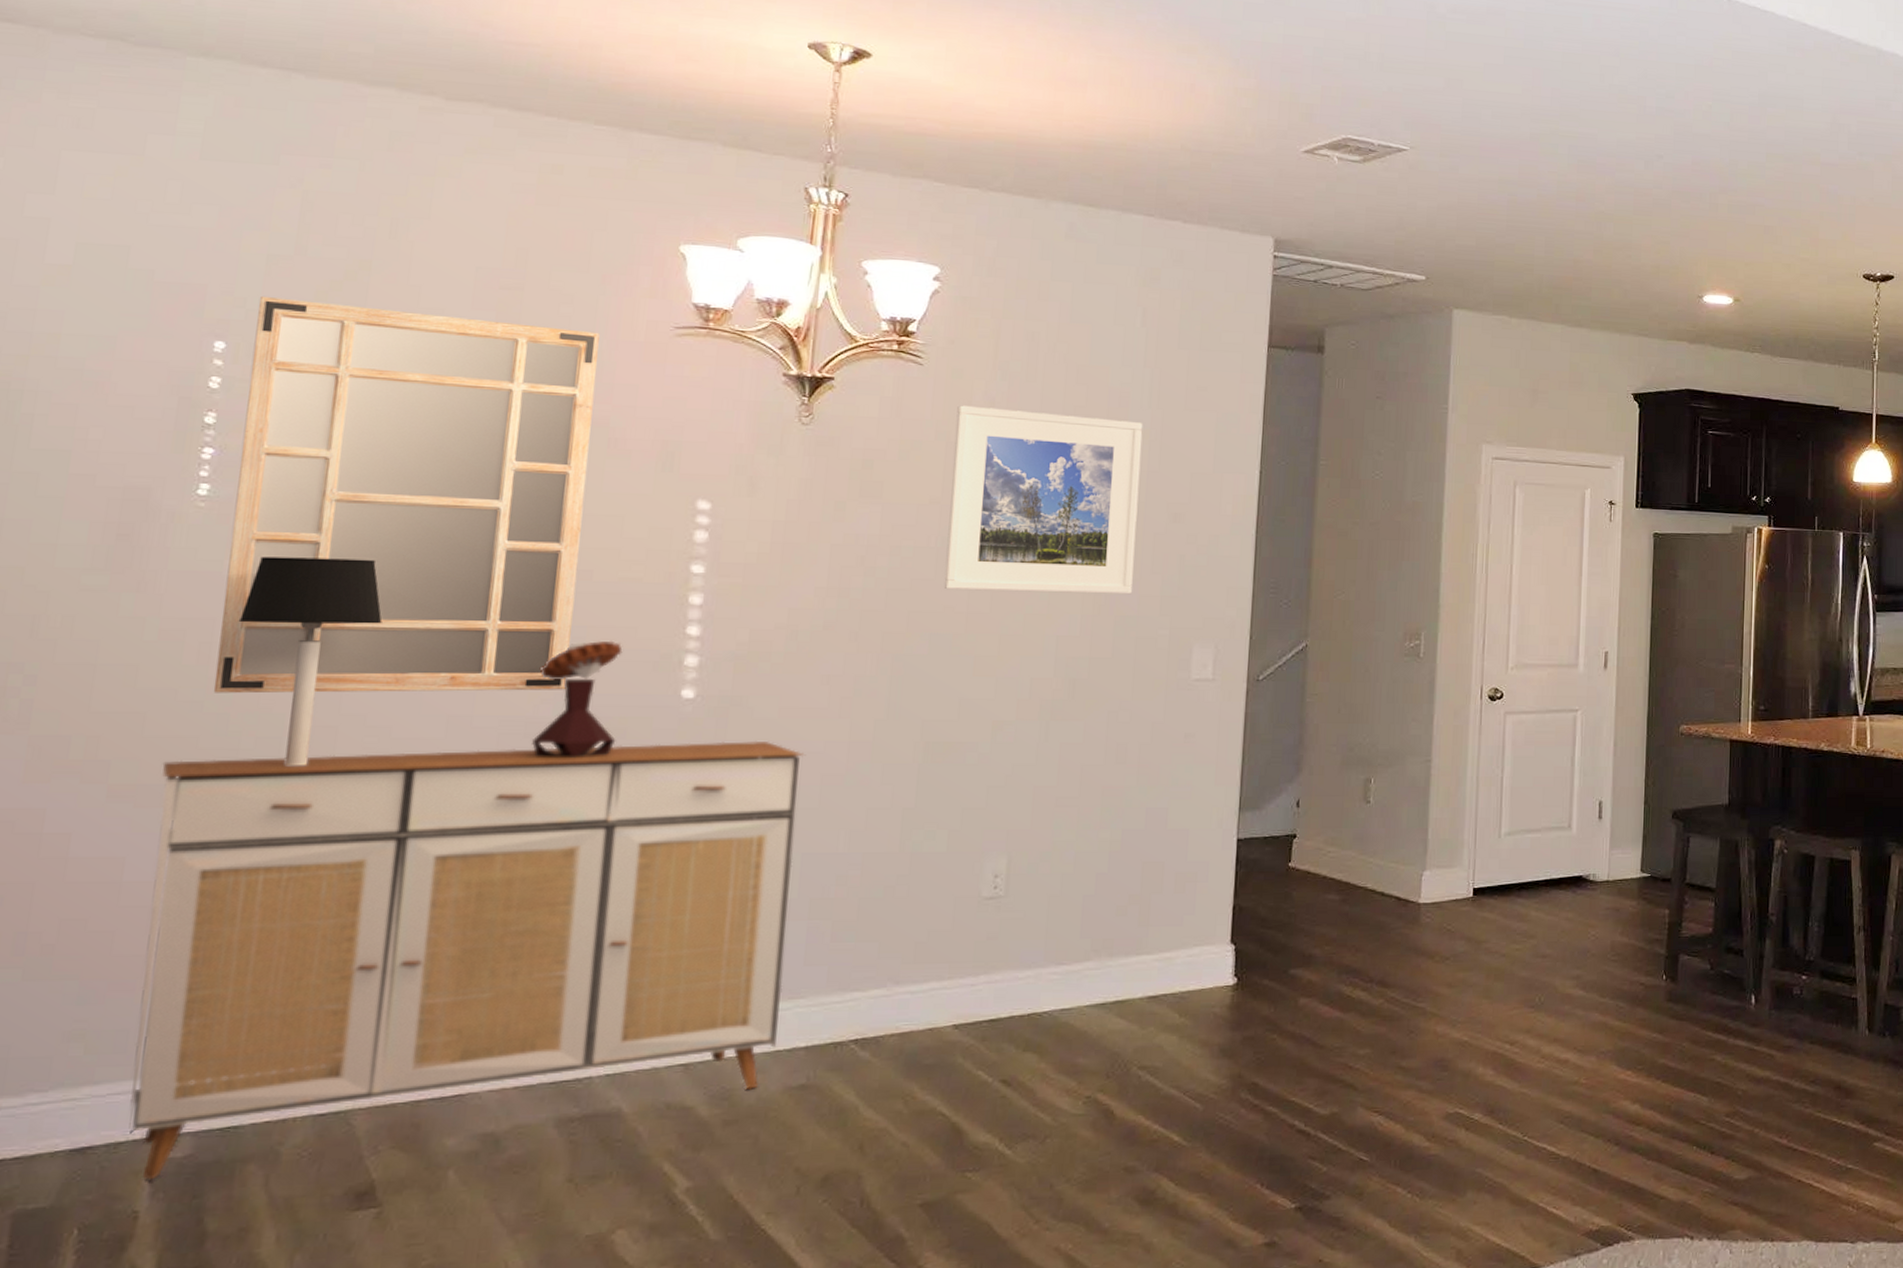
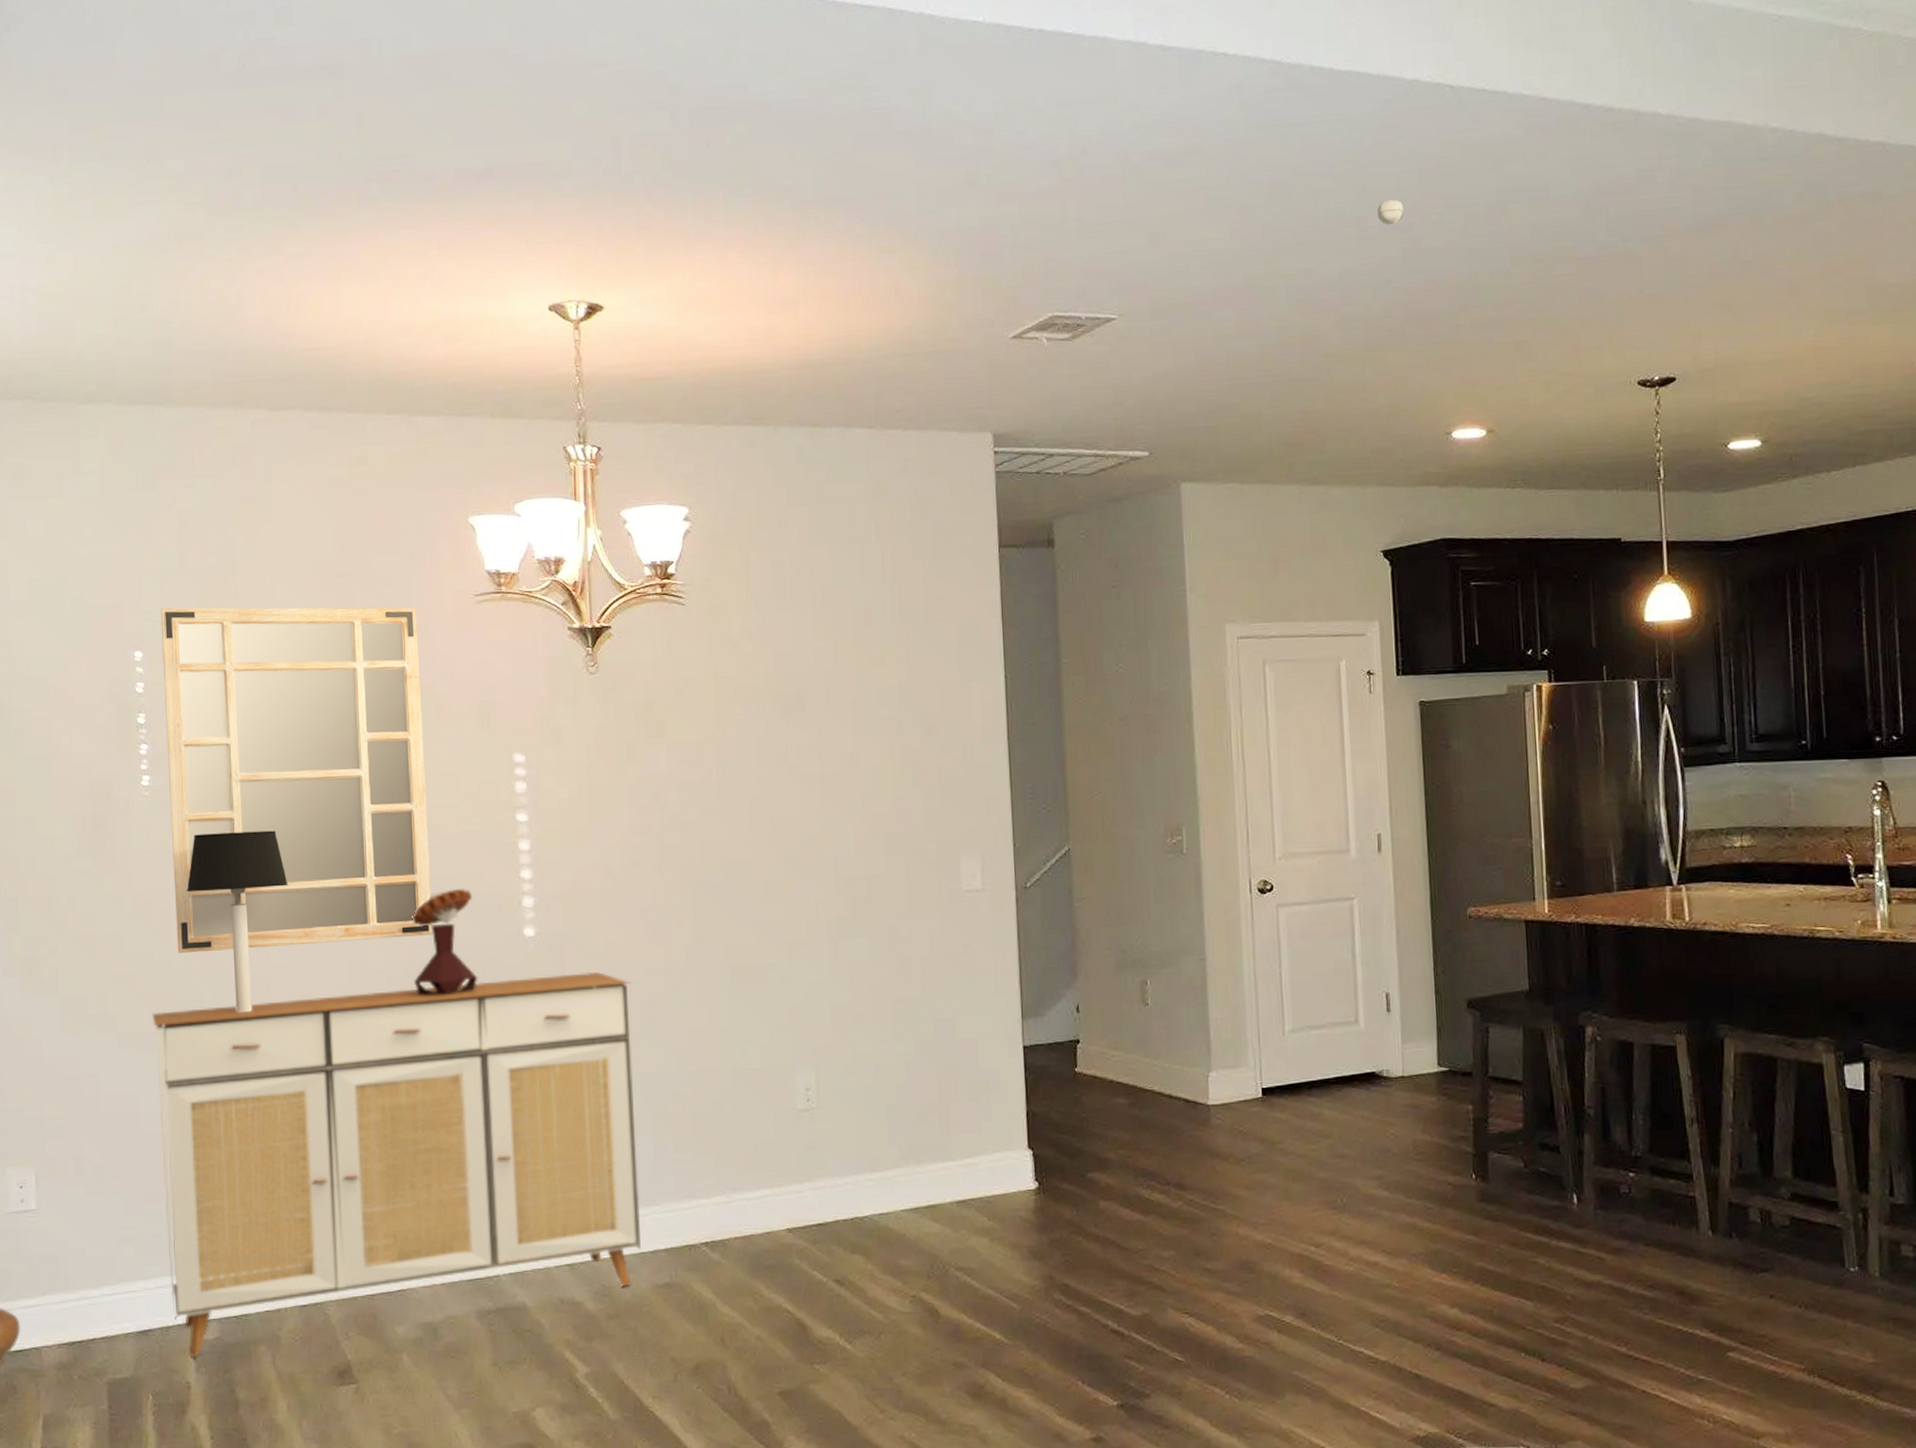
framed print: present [944,405,1143,595] -> none [720,638,897,819]
smoke detector: none [1656,86,1678,108] -> present [1377,199,1403,225]

